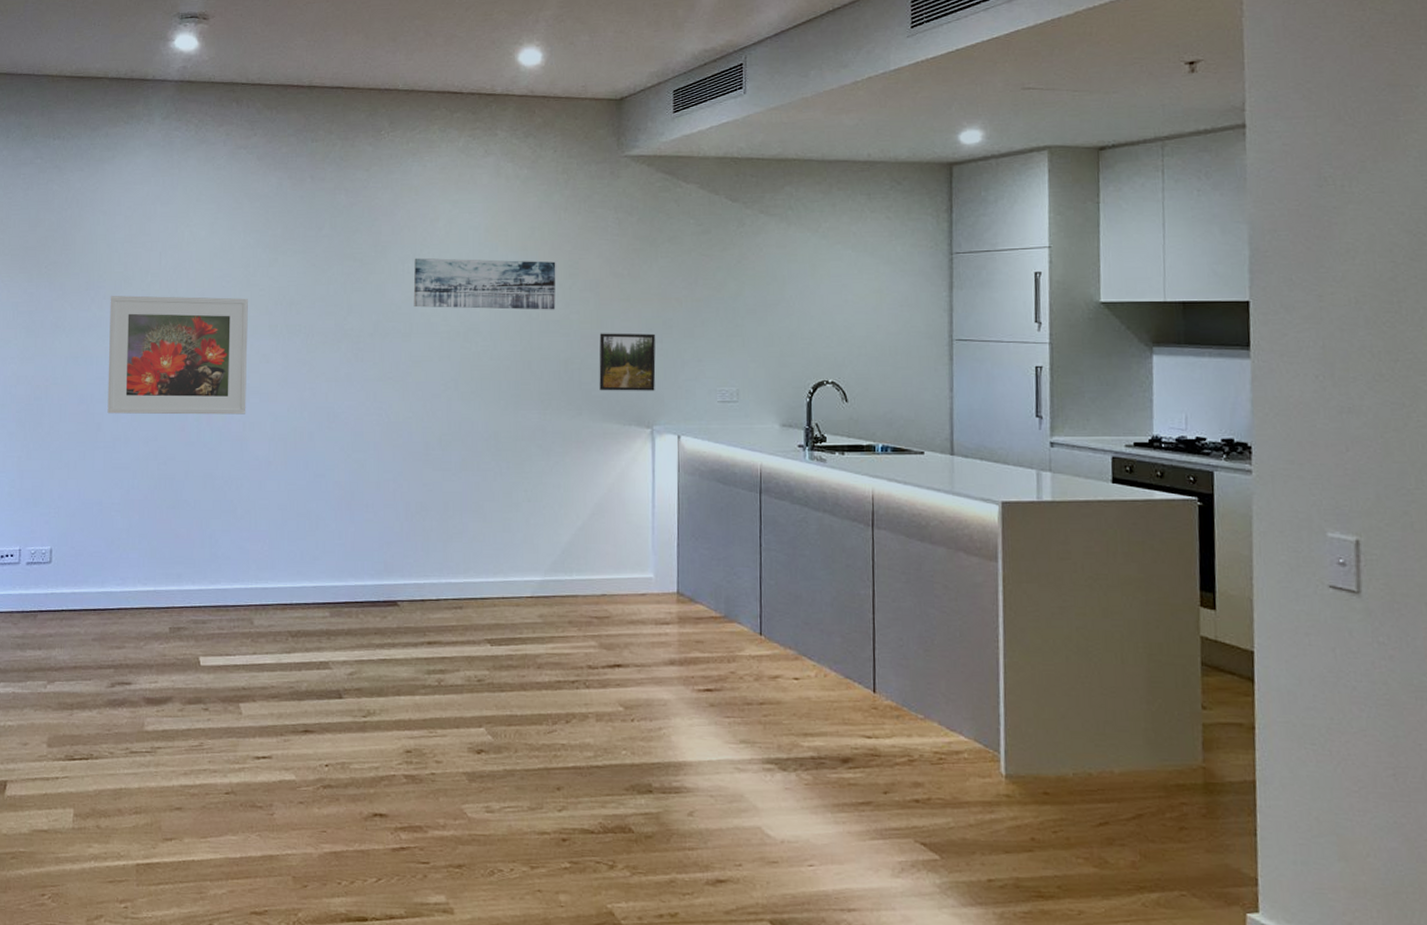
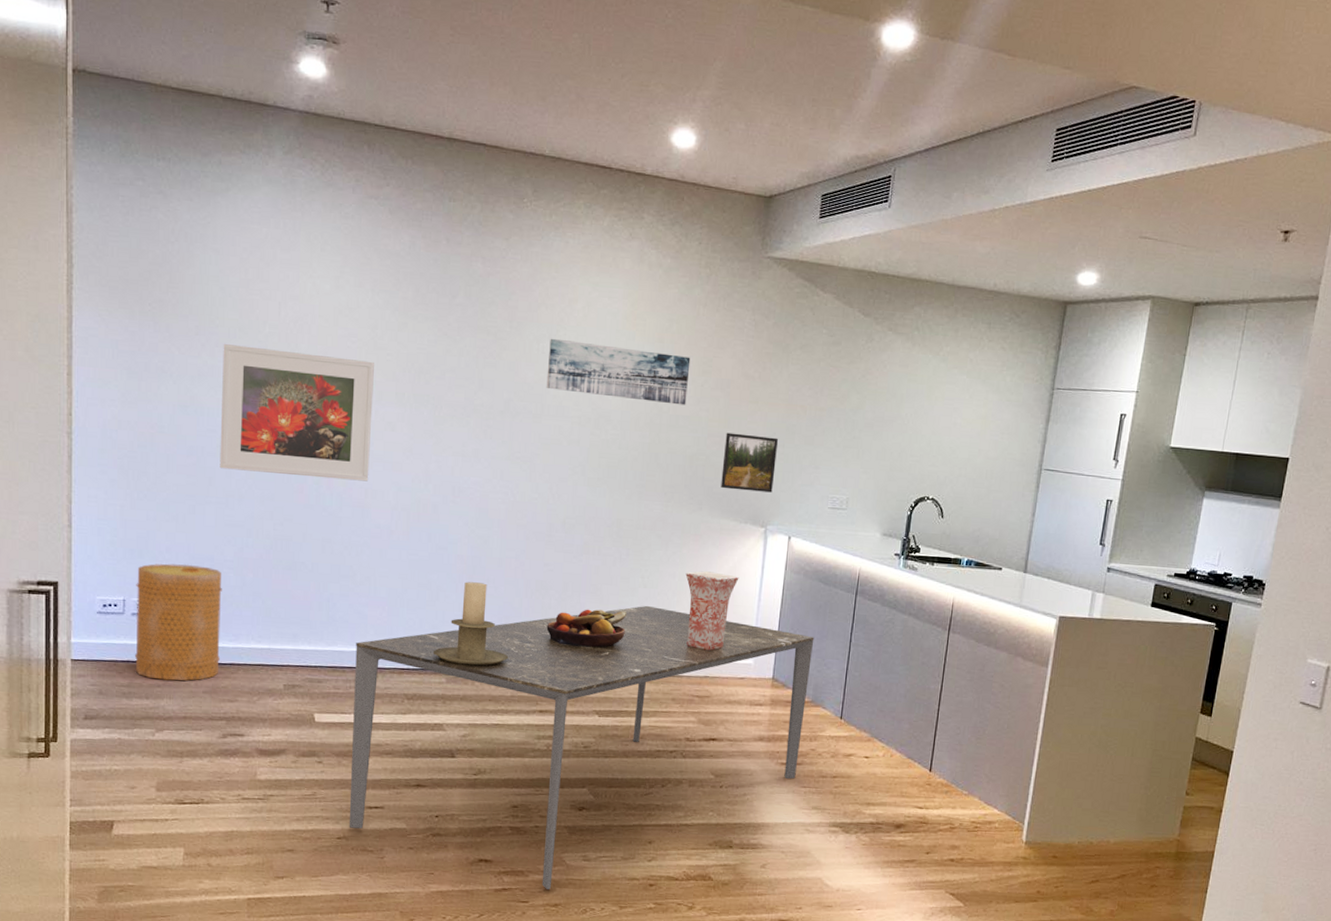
basket: none [28,510,110,629] -> present [134,563,222,681]
dining table: none [237,520,719,849] -> present [349,605,815,891]
candle holder: none [315,508,393,597] -> present [432,582,509,666]
fruit bowl: none [429,529,513,570] -> present [546,609,628,648]
vase: none [571,480,629,567] -> present [685,571,739,652]

